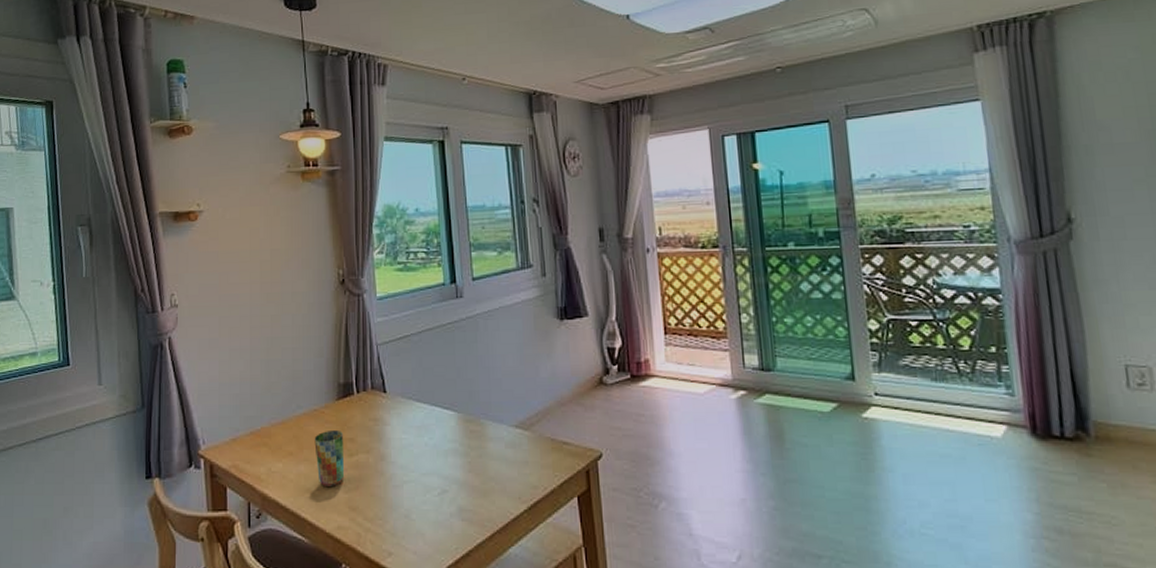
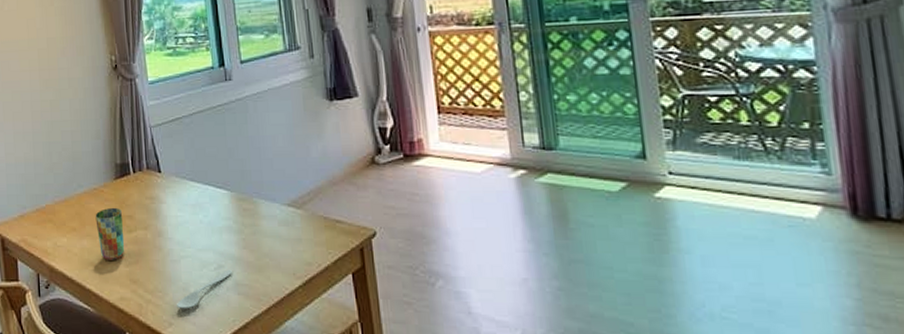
spoon: none [396,494,456,538] -> present [176,269,232,309]

